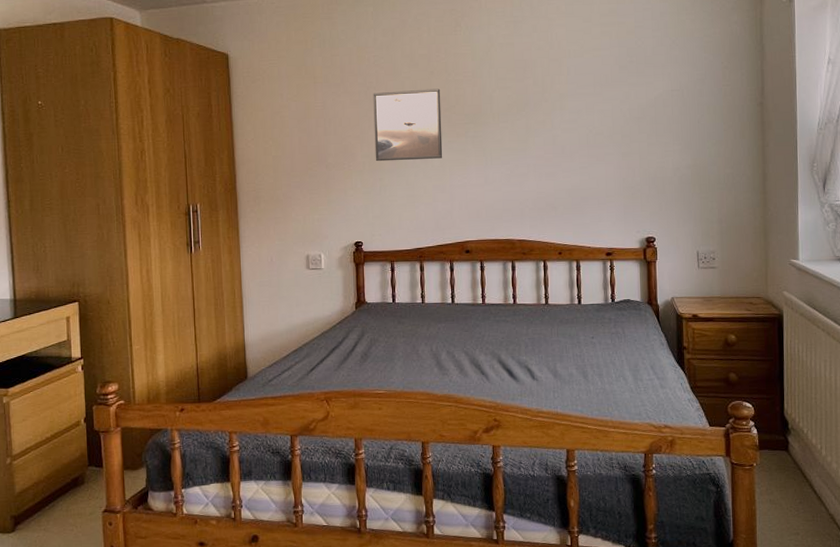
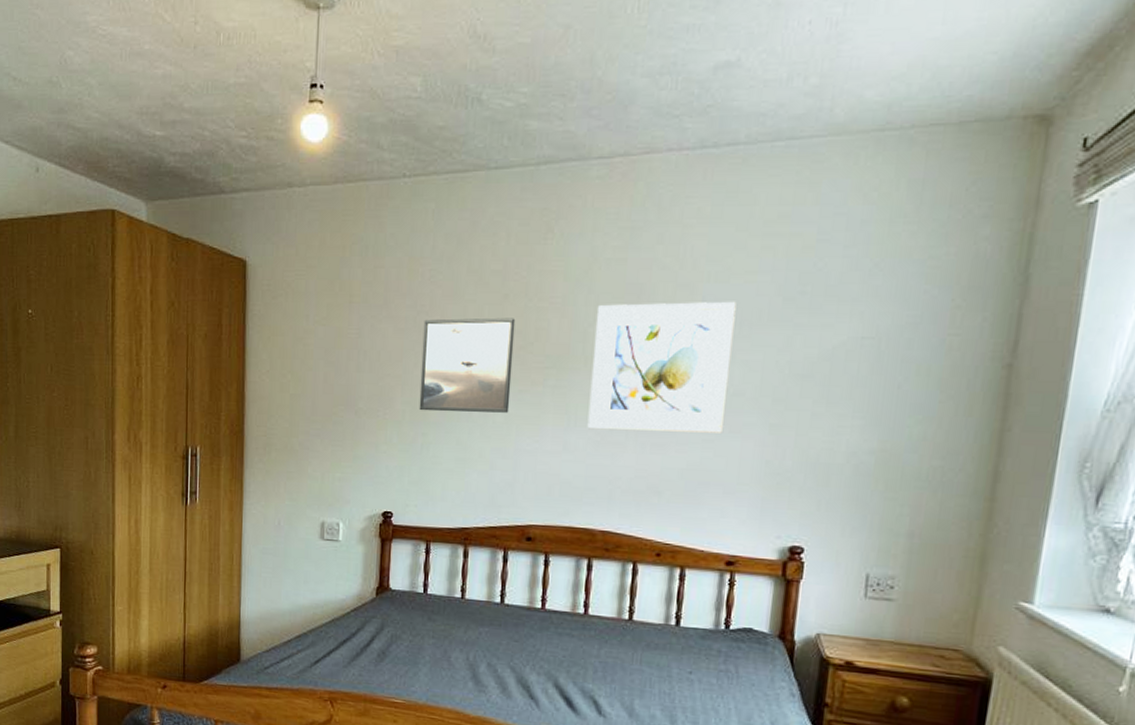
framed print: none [497,69,593,166] -> present [587,301,736,433]

